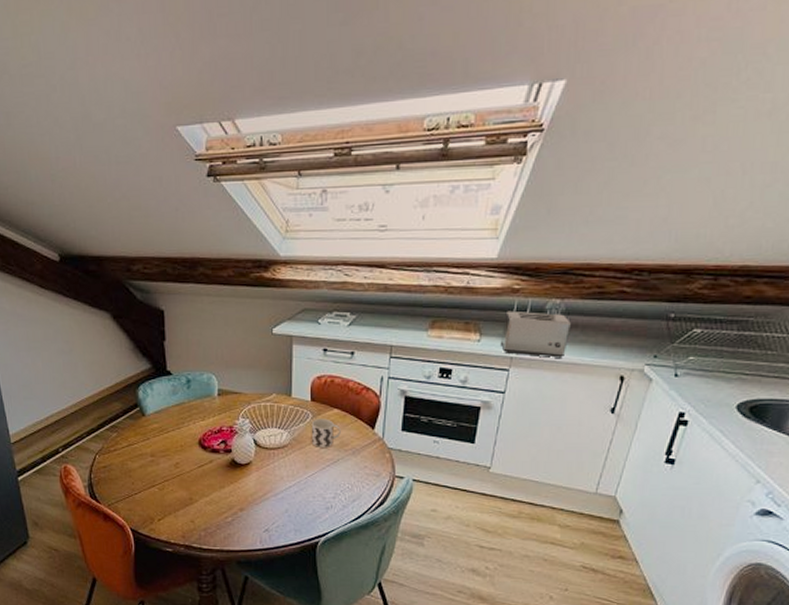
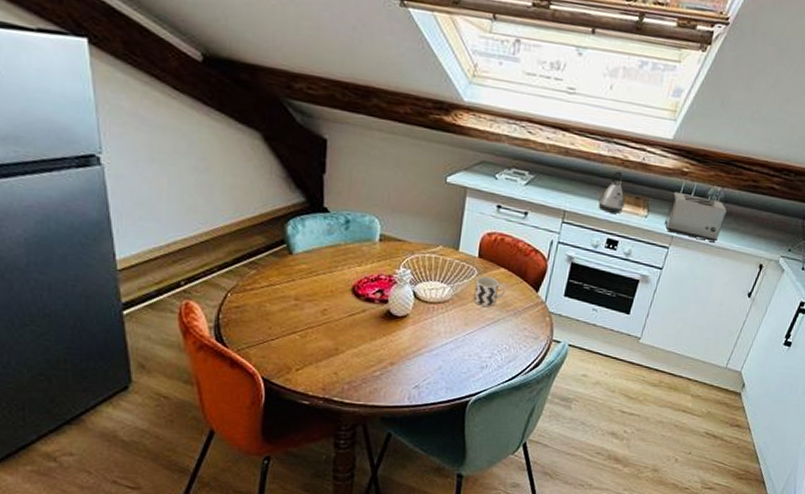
kettle: none [425,298,454,342] -> present [598,171,625,214]

